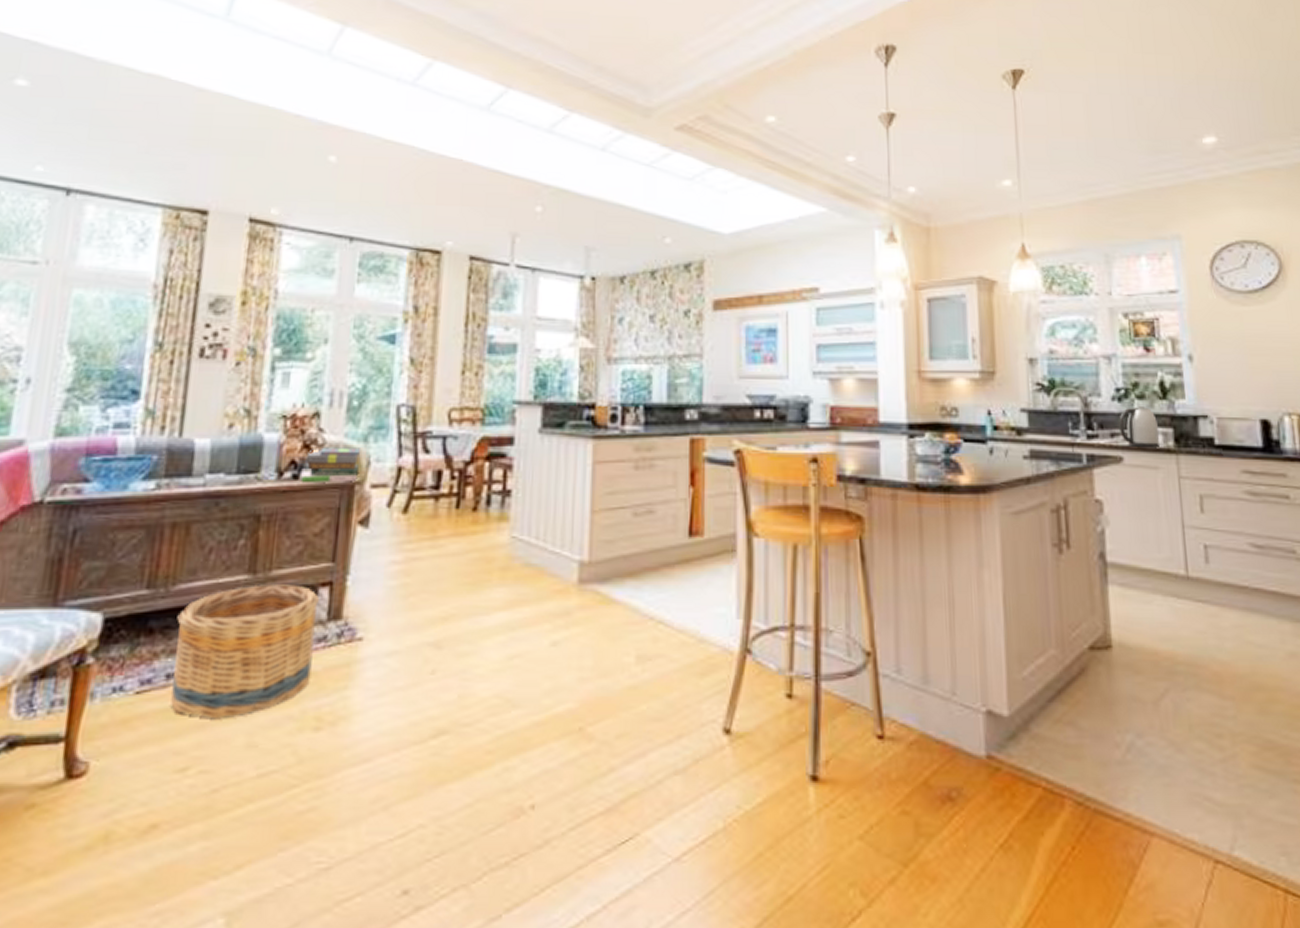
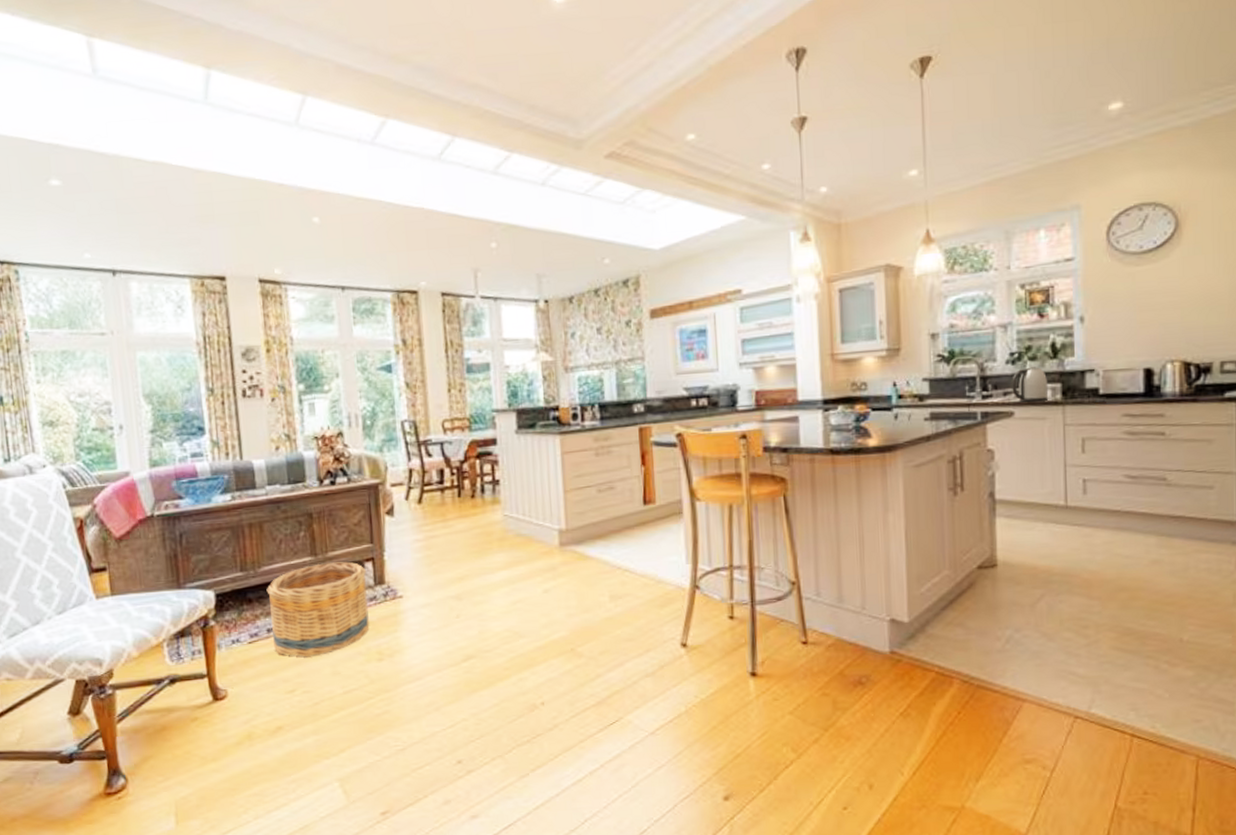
books: present [300,447,360,484] -> none [336,457,380,487]

